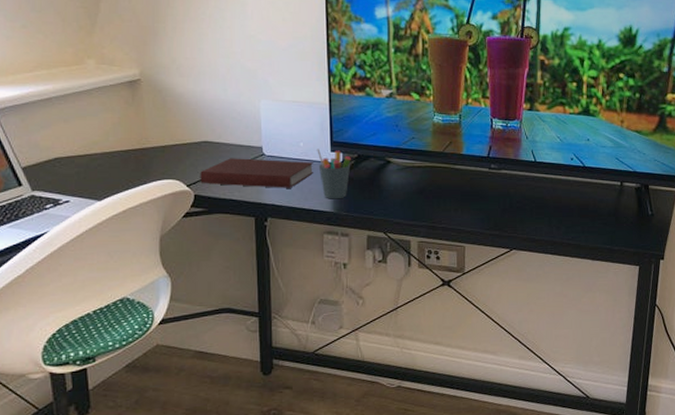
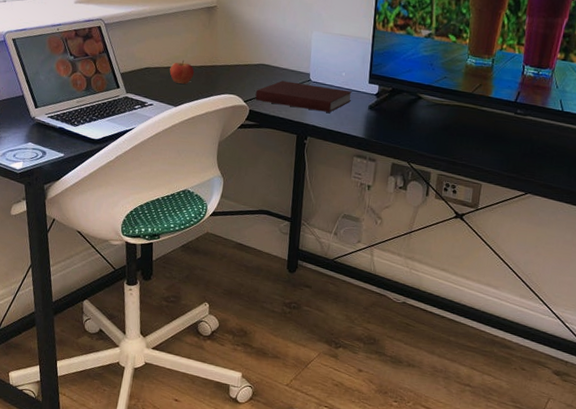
apple: none [88,145,120,173] -> present [169,60,195,84]
pen holder: present [317,149,351,199] -> none [356,79,386,127]

